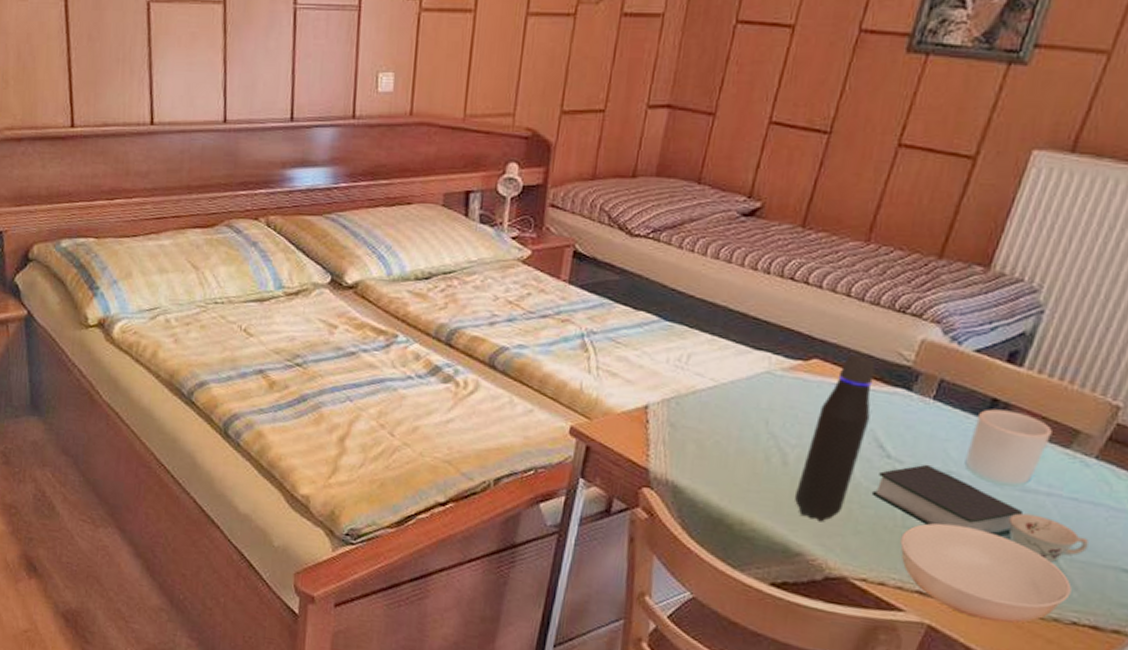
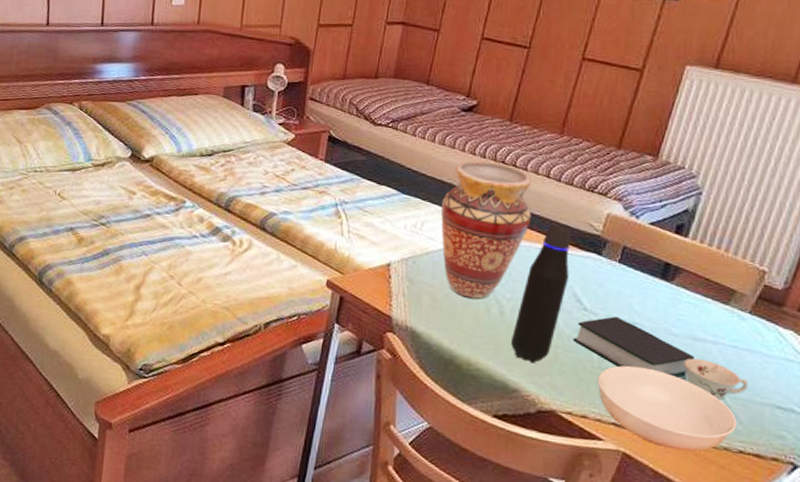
vase: none [711,277,828,448] -> present [441,160,532,300]
mug: present [964,409,1052,488] -> none [646,271,714,337]

